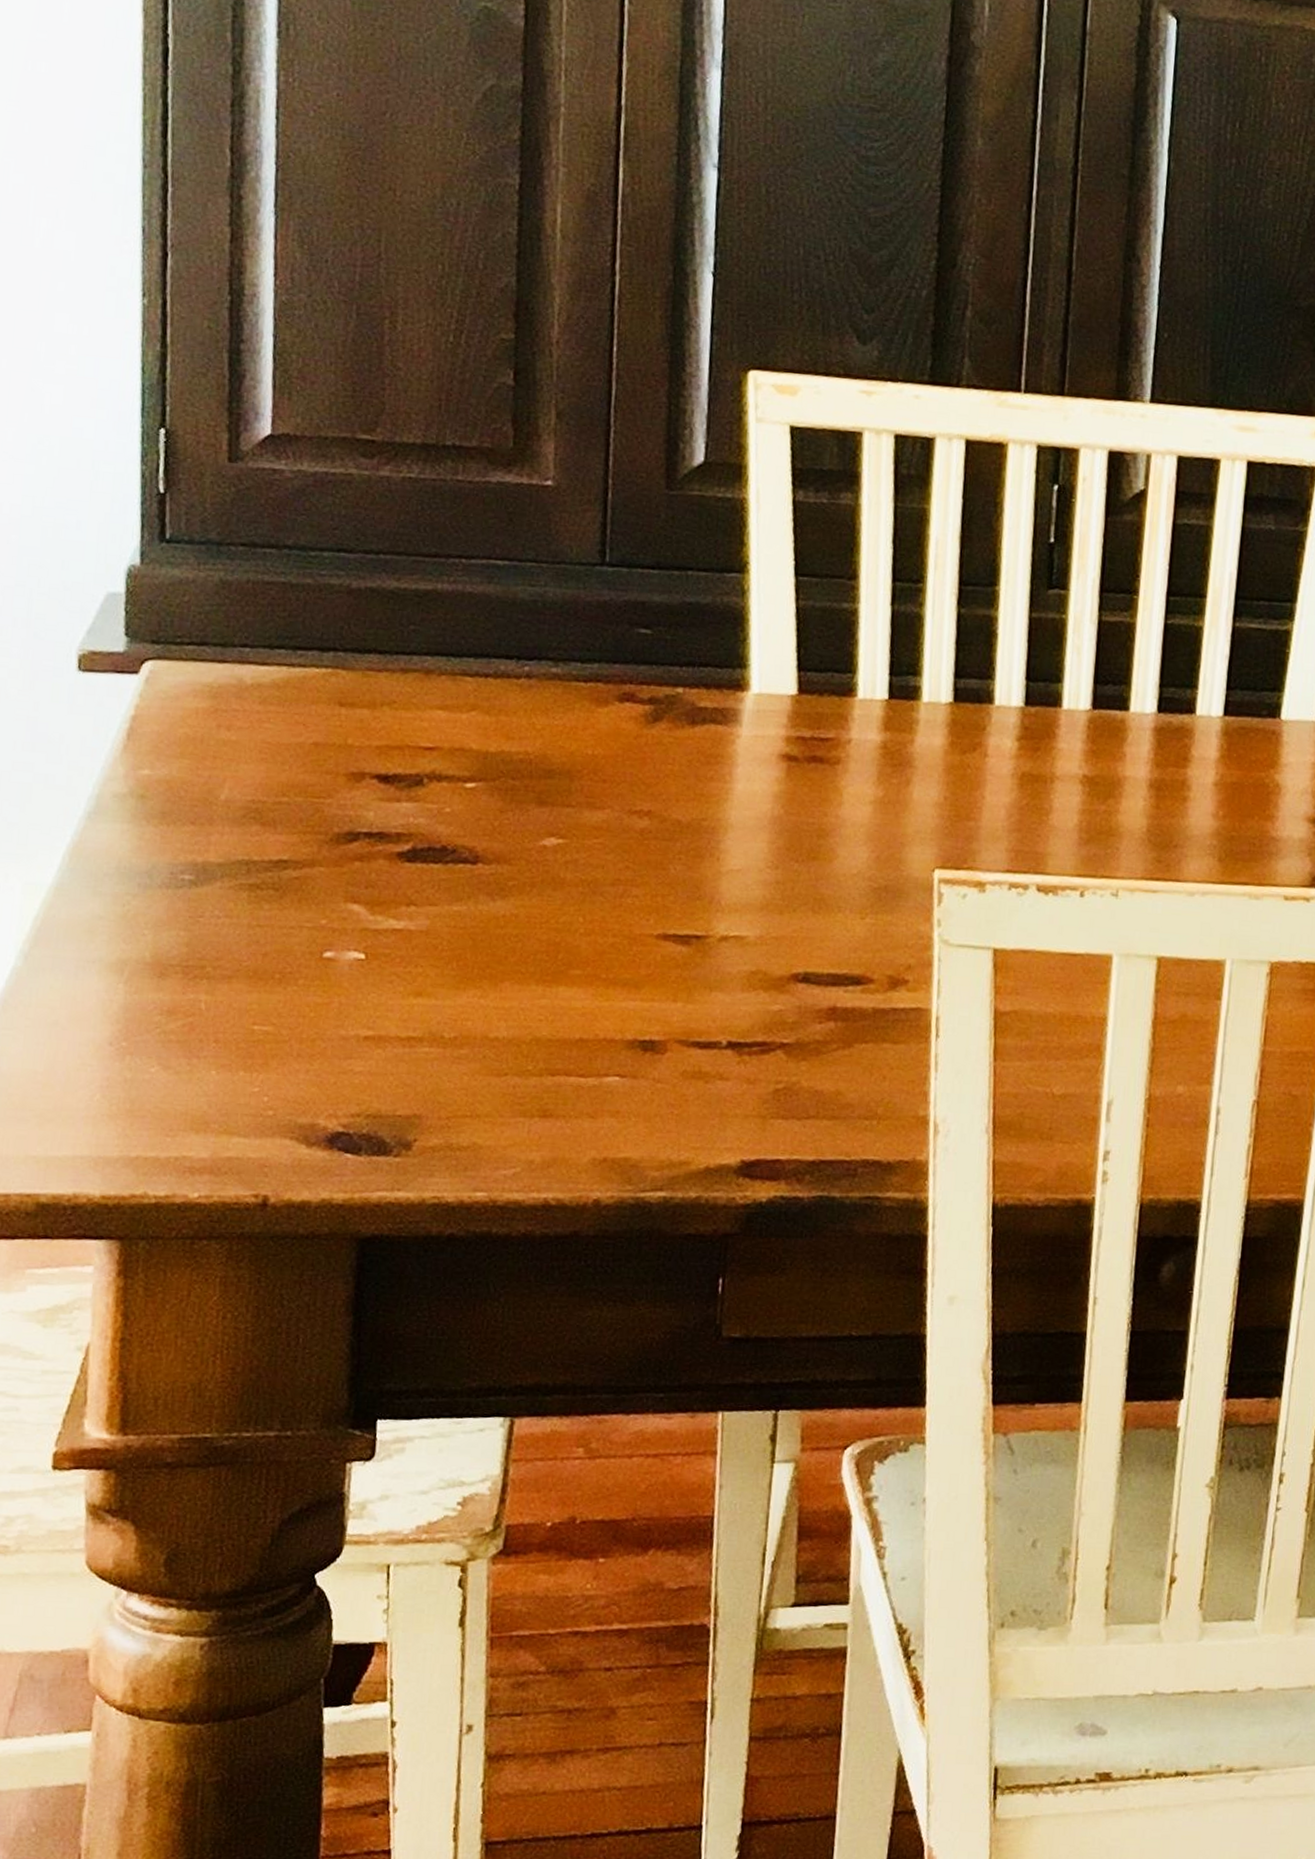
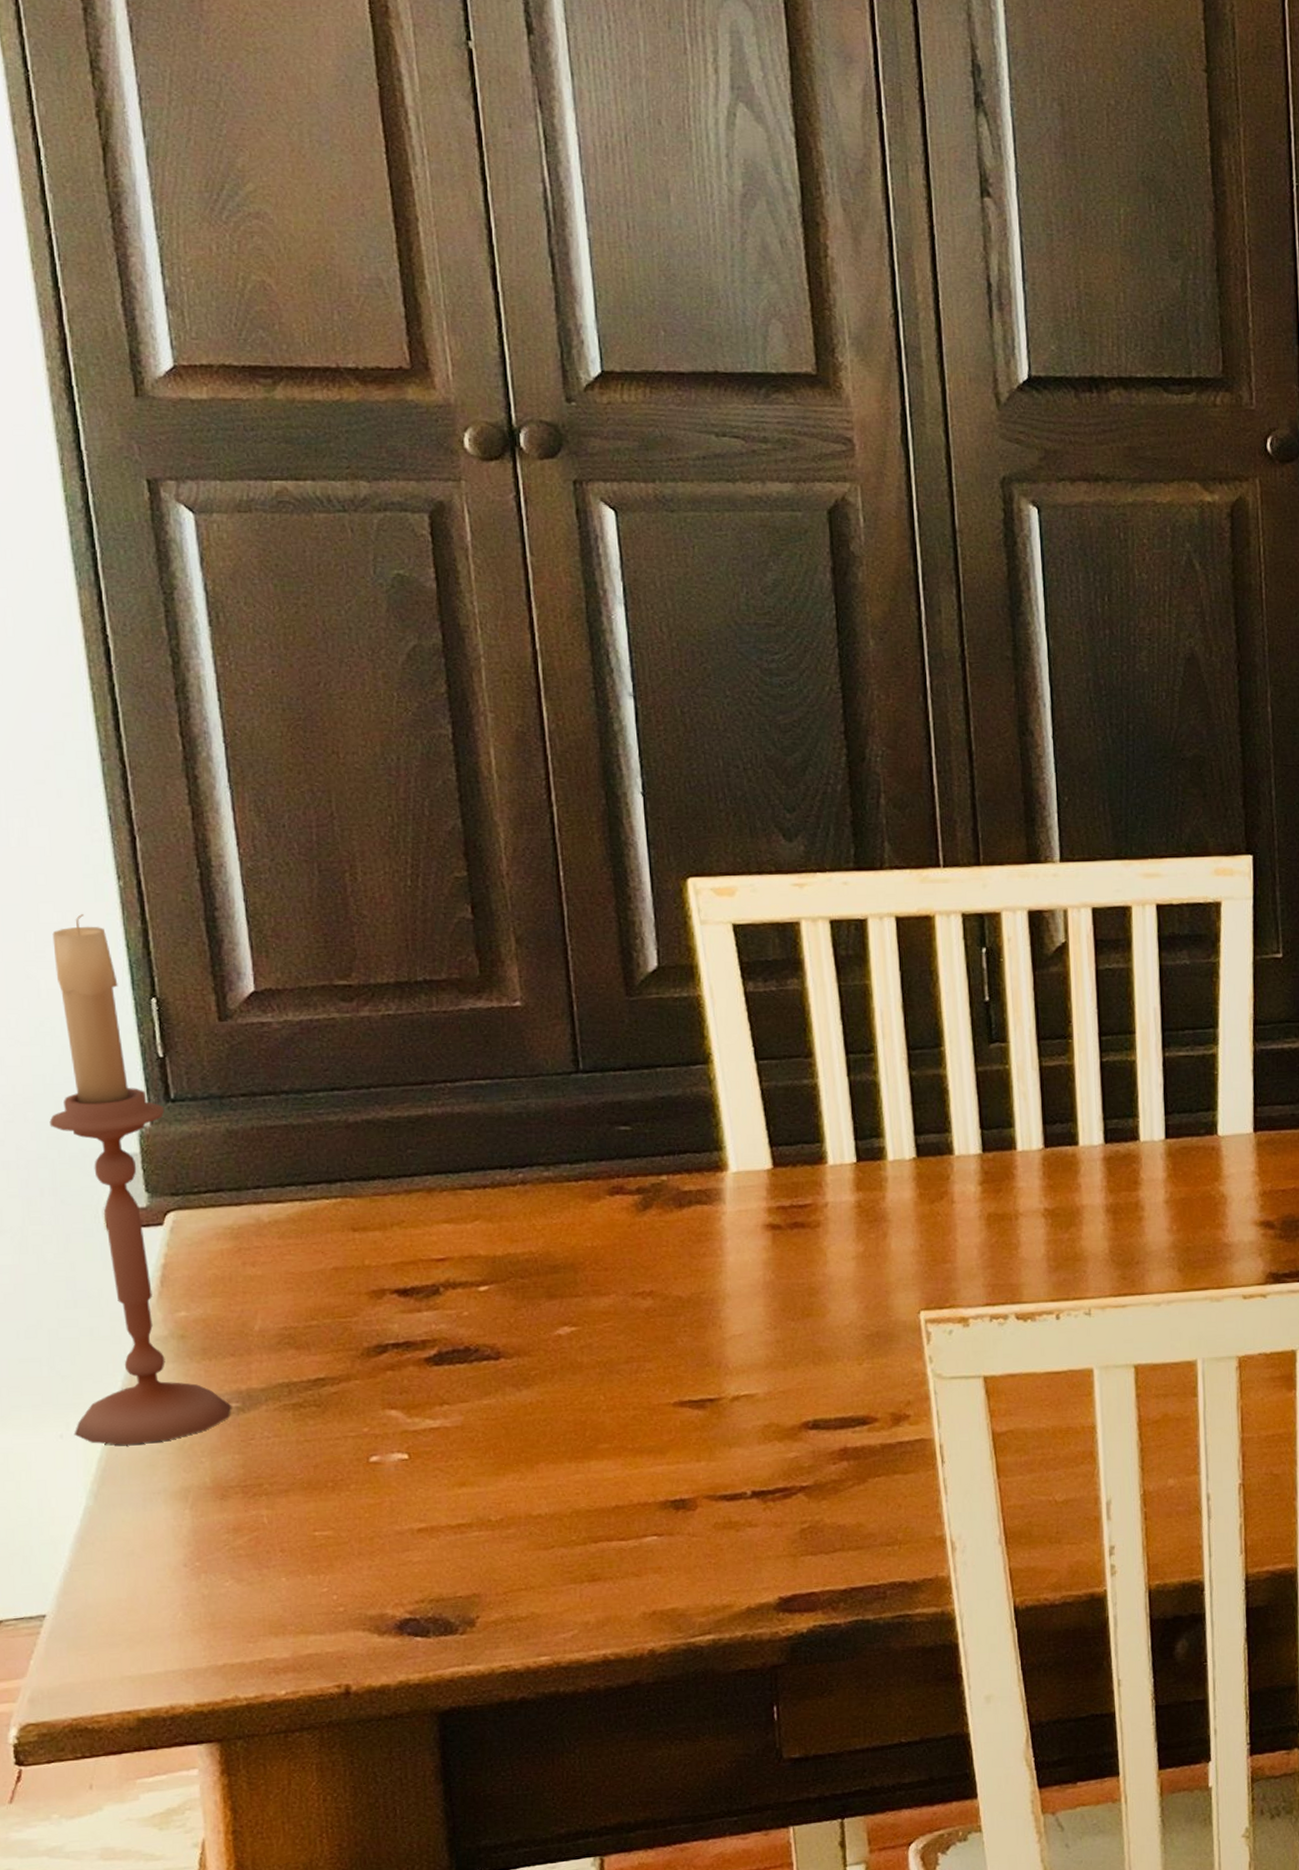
candlestick: none [12,328,184,907] -> present [49,913,231,1445]

